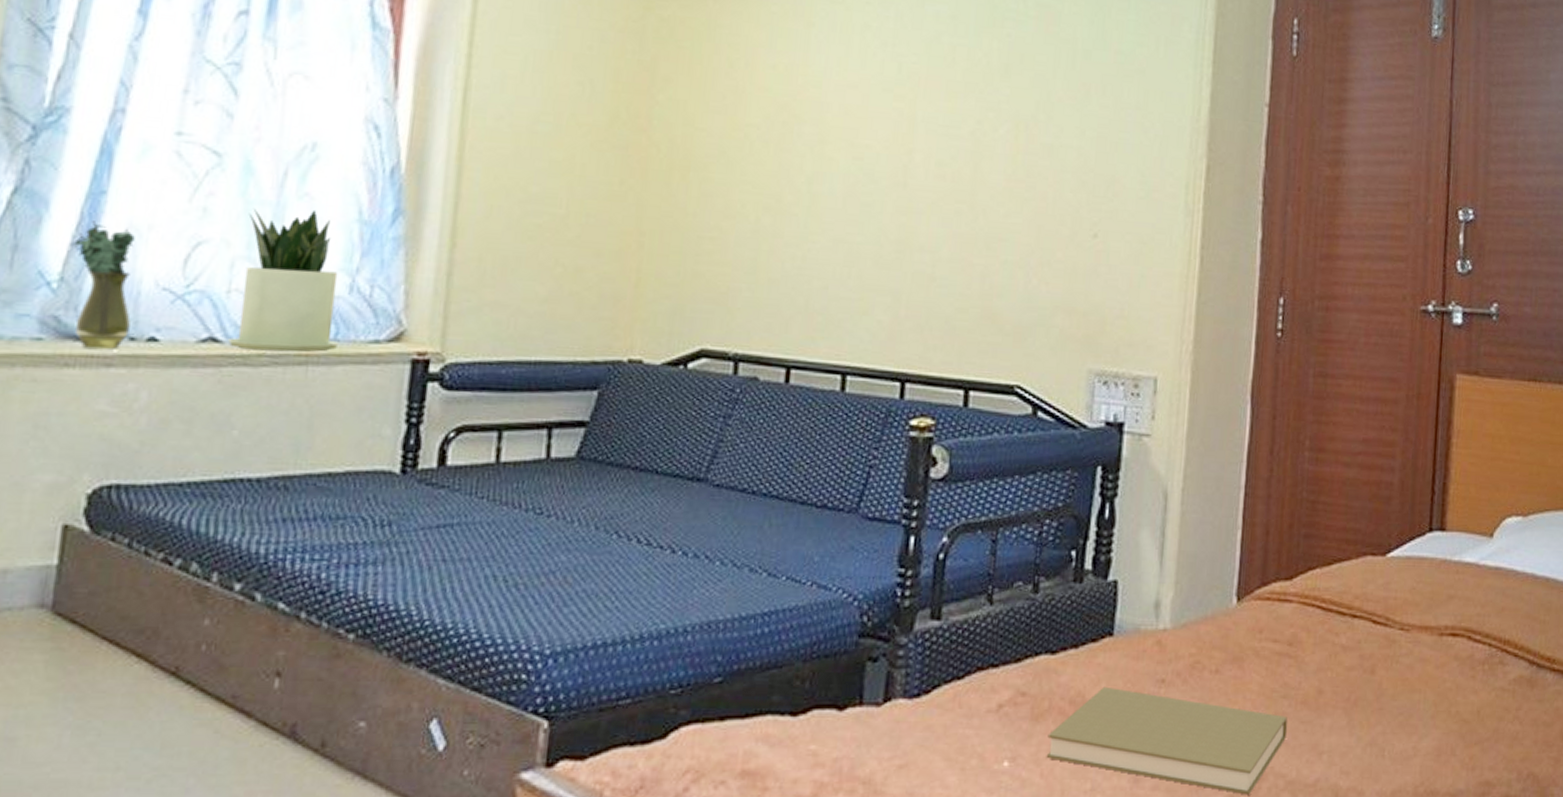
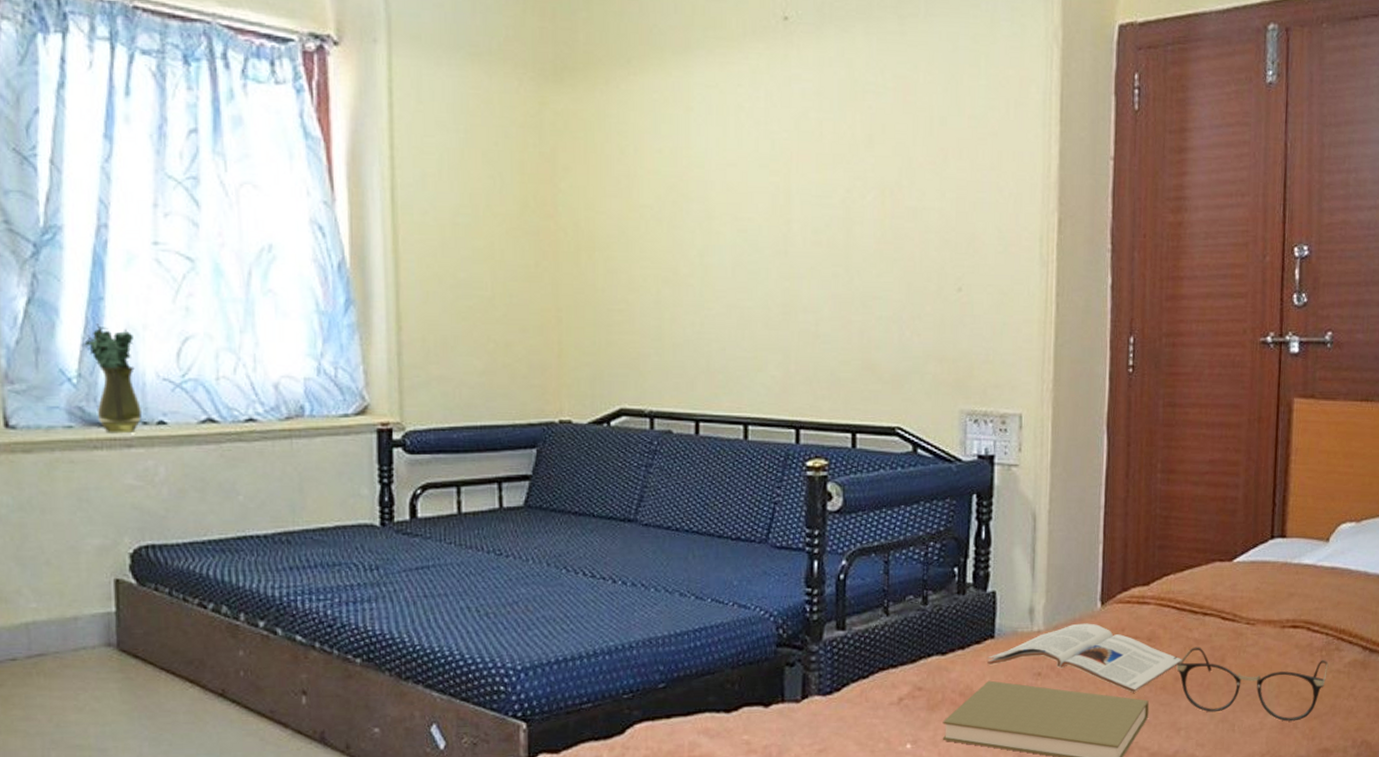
planter: present [228,208,339,353] -> none [223,304,315,428]
magazine: none [1104,622,1327,707] -> present [987,623,1182,693]
eyeglasses: none [1320,654,1492,747] -> present [1176,647,1329,722]

